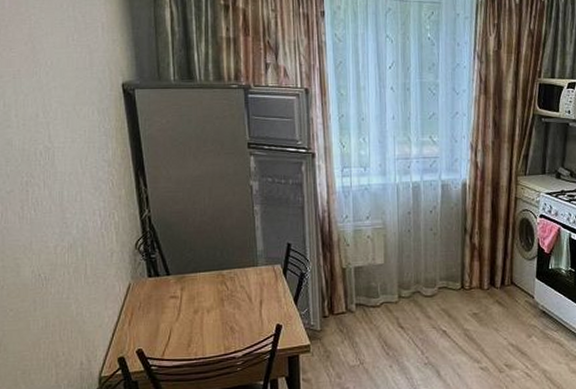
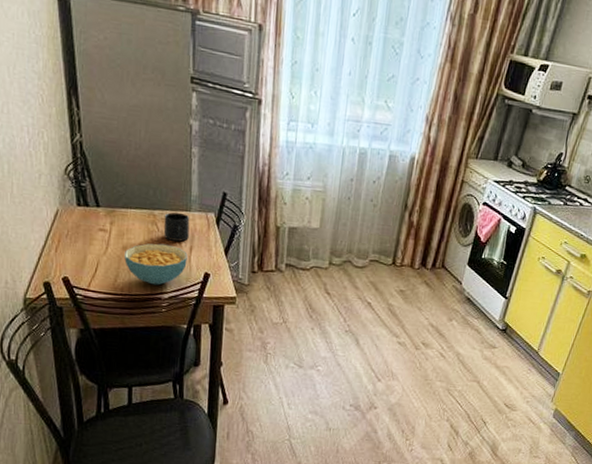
cereal bowl: none [197,302,258,345] -> present [124,243,188,285]
mug: none [232,269,258,298] -> present [163,212,190,242]

